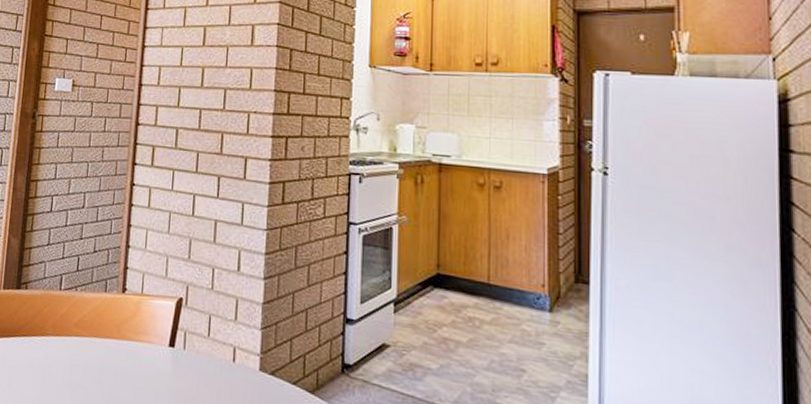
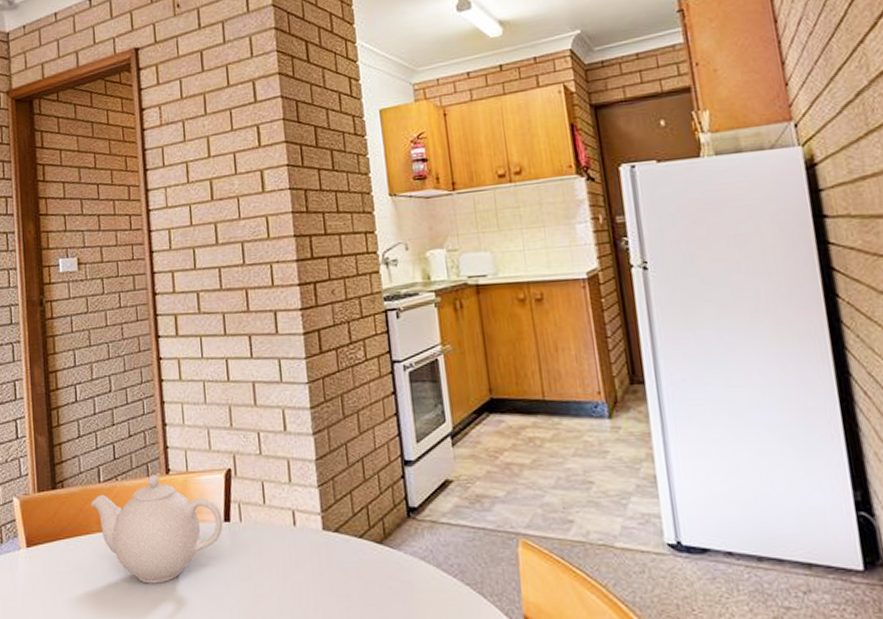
teapot: none [49,291,168,394] -> present [90,474,224,584]

